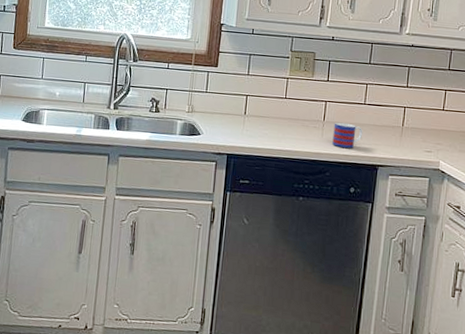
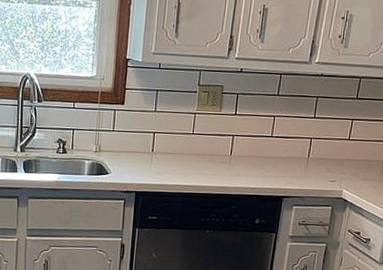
mug: present [332,122,363,148] -> none [239,155,269,181]

